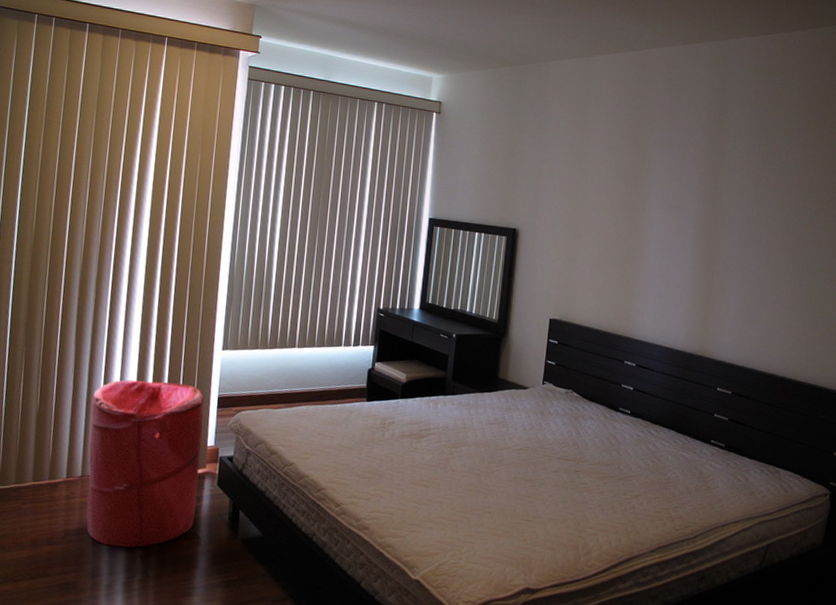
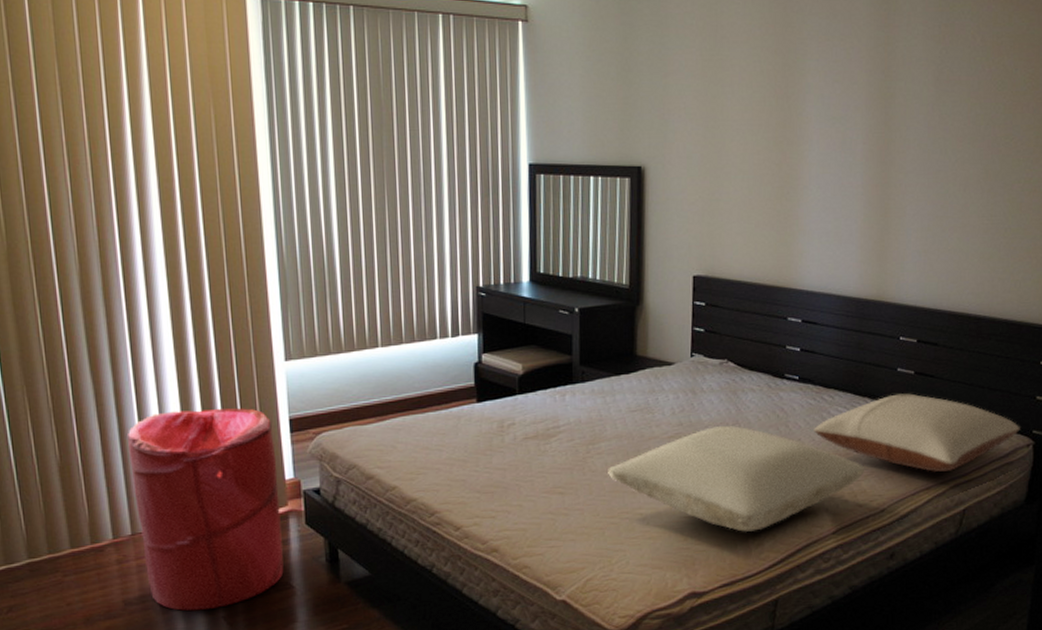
pillow: none [466,445,683,540] -> present [608,426,865,532]
pillow: none [640,436,819,509] -> present [814,393,1020,472]

